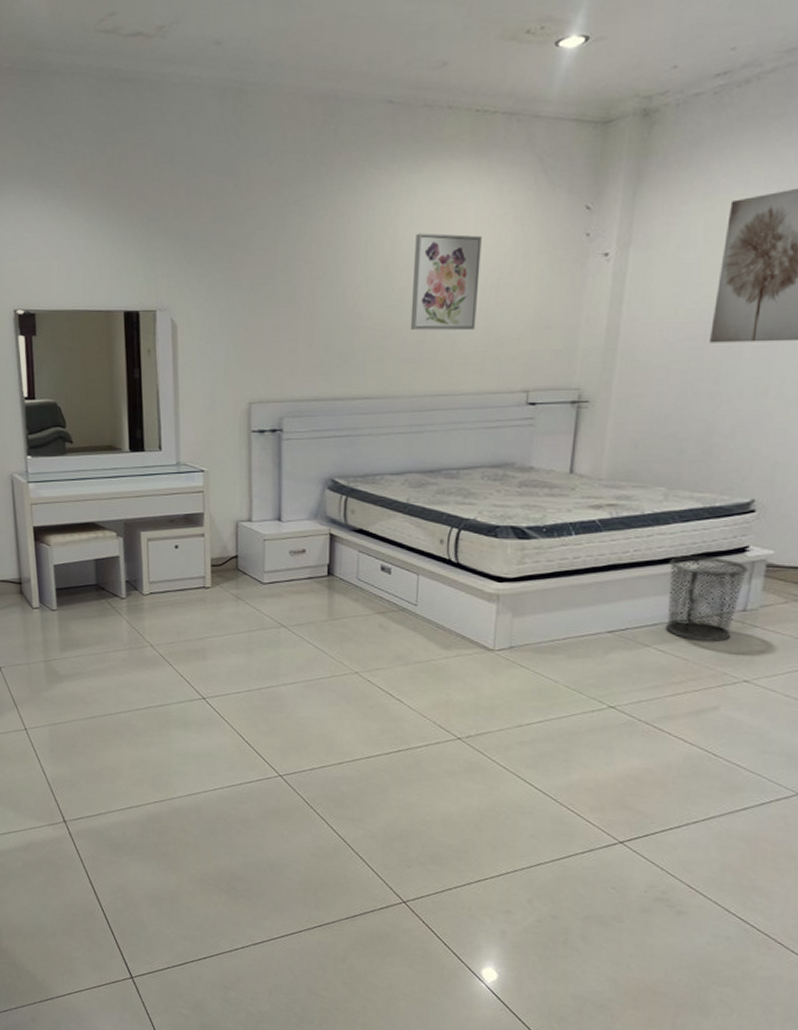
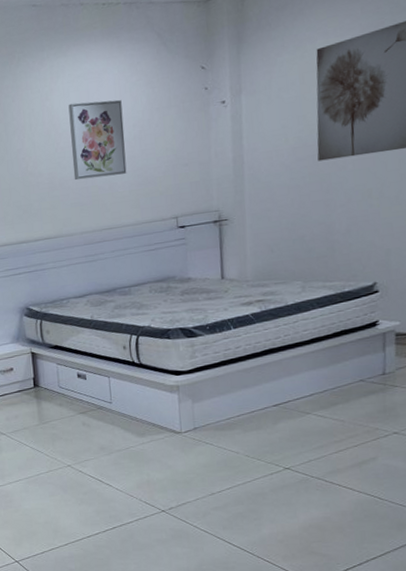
waste bin: present [664,554,749,643] -> none [315,332,381,405]

